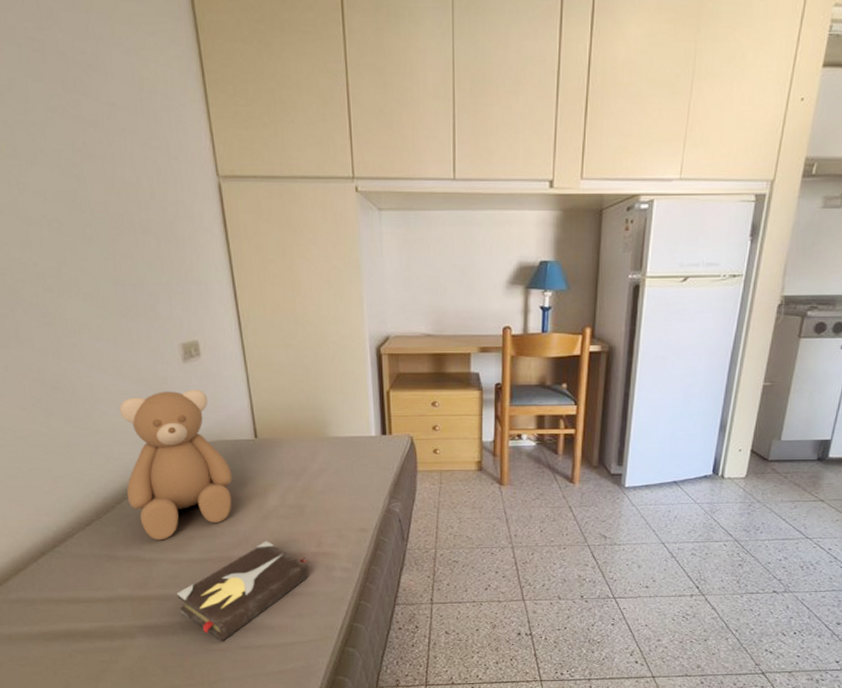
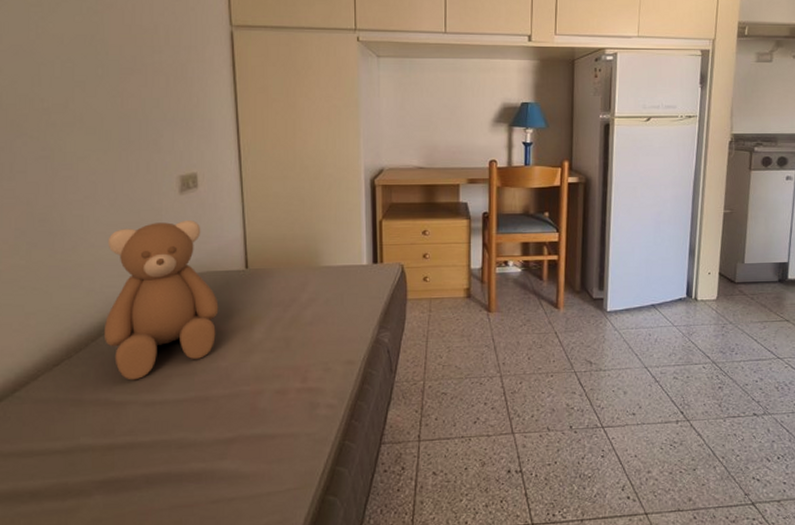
hardback book: present [176,541,309,642] -> none [145,377,291,496]

